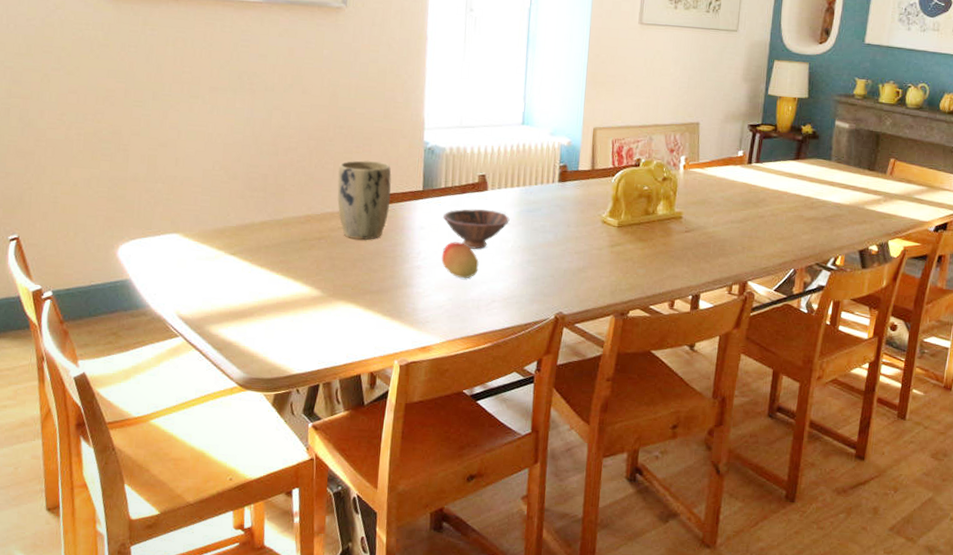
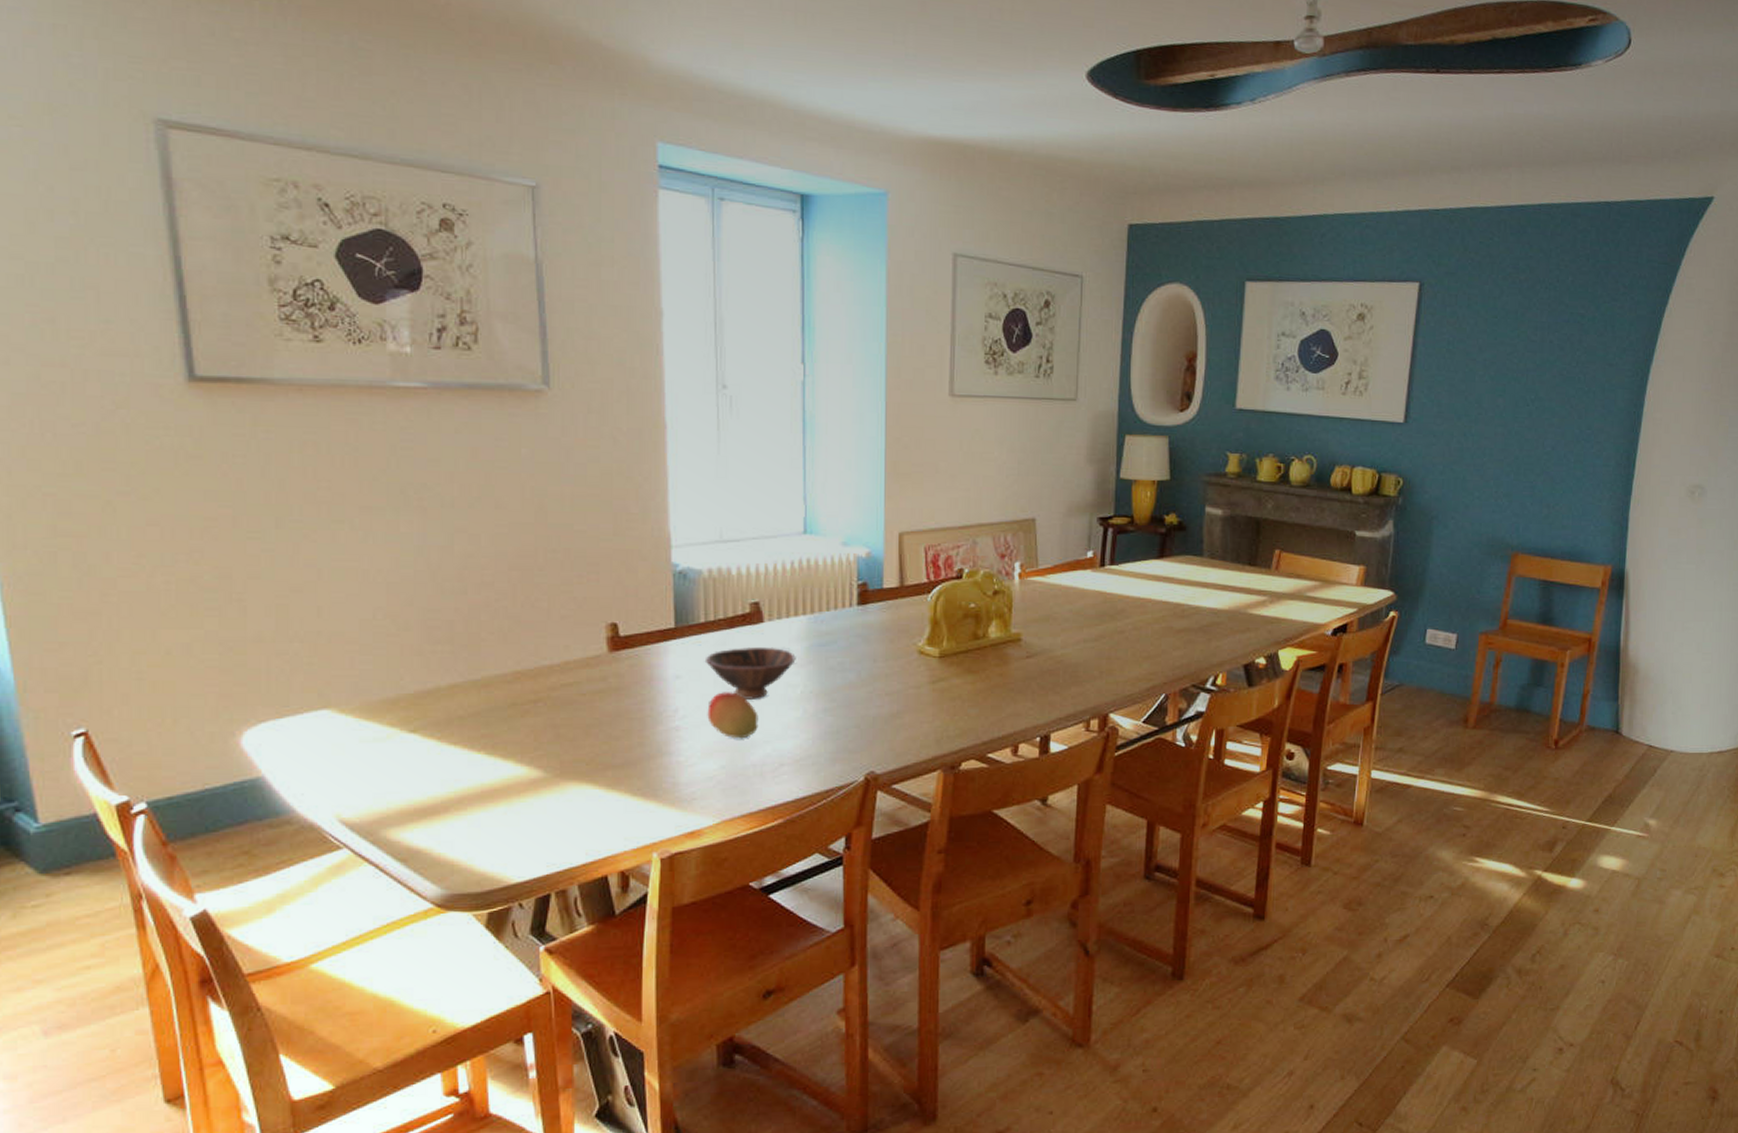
plant pot: present [337,160,392,240] -> none [555,592,632,698]

